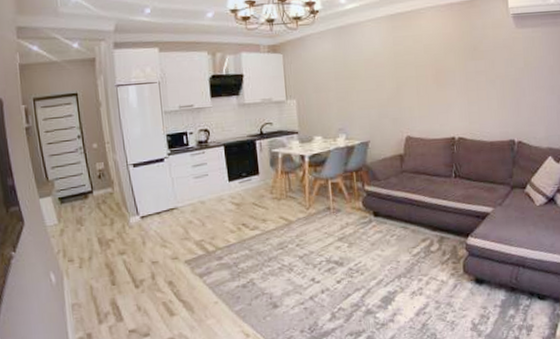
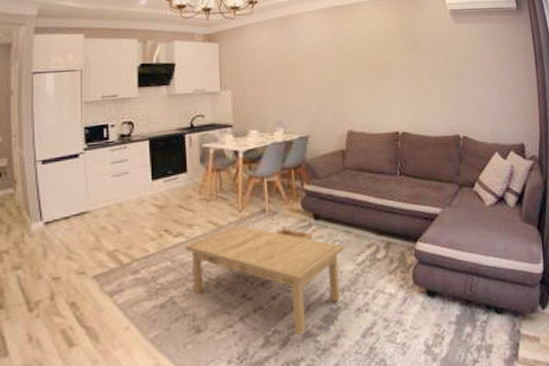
coffee table: none [261,220,401,312] -> present [185,225,344,335]

